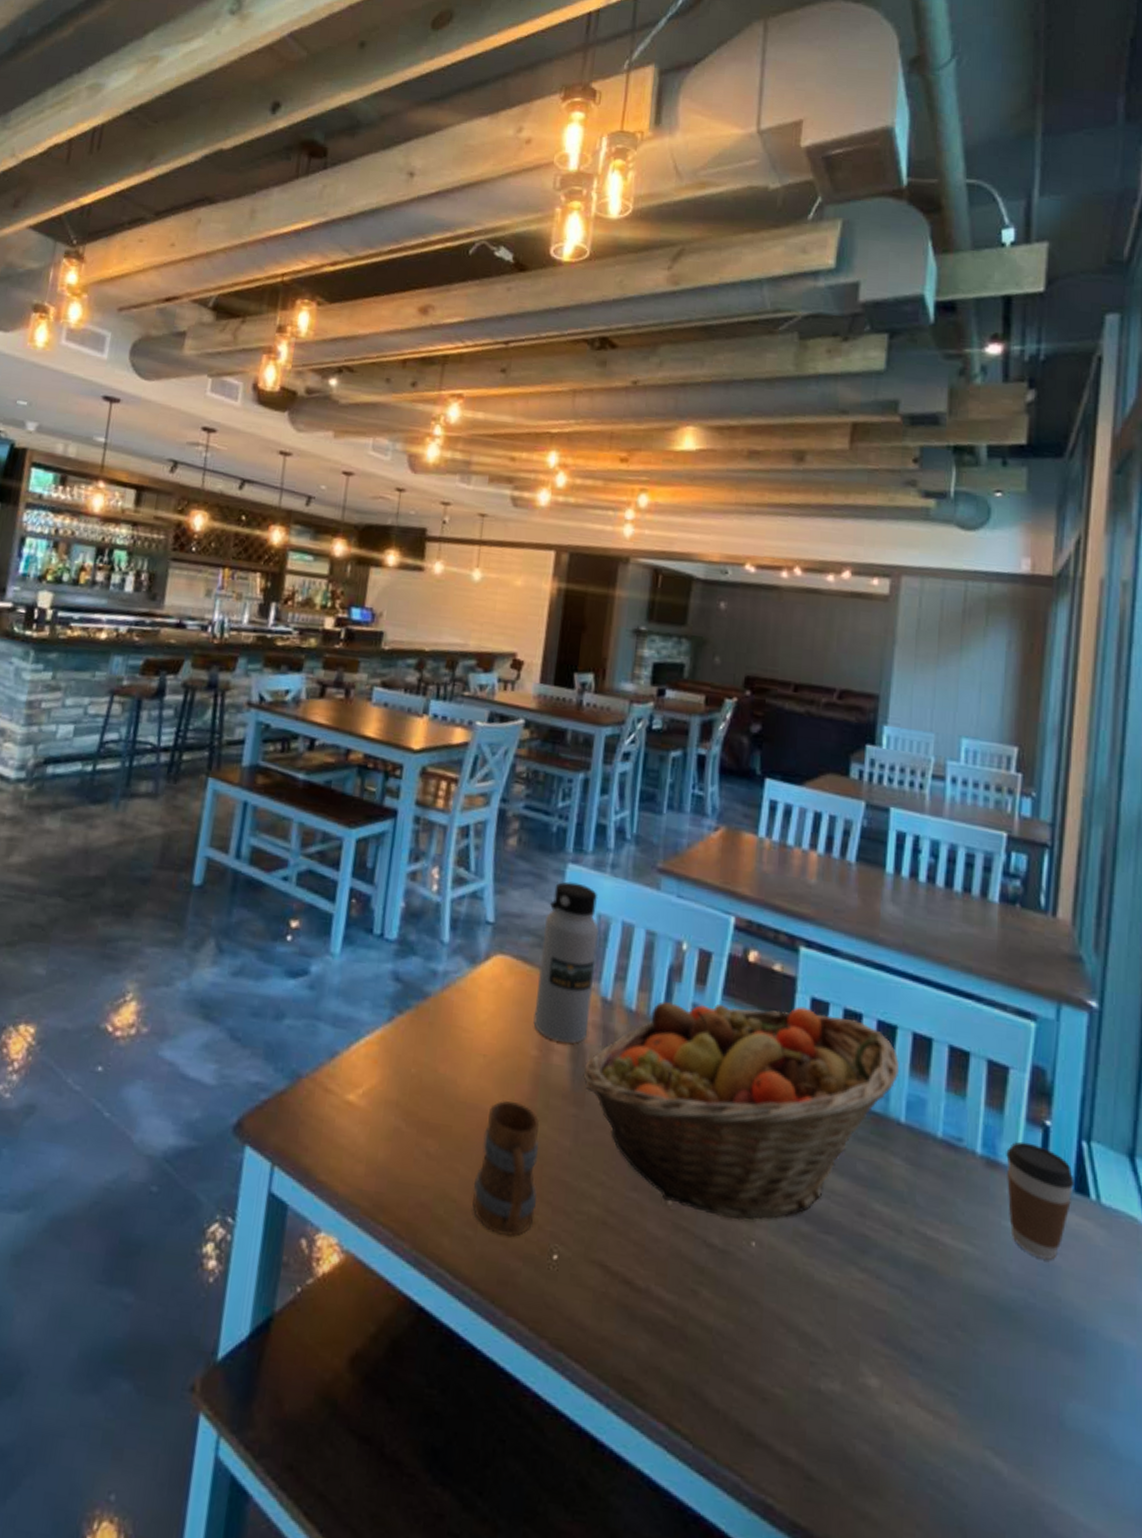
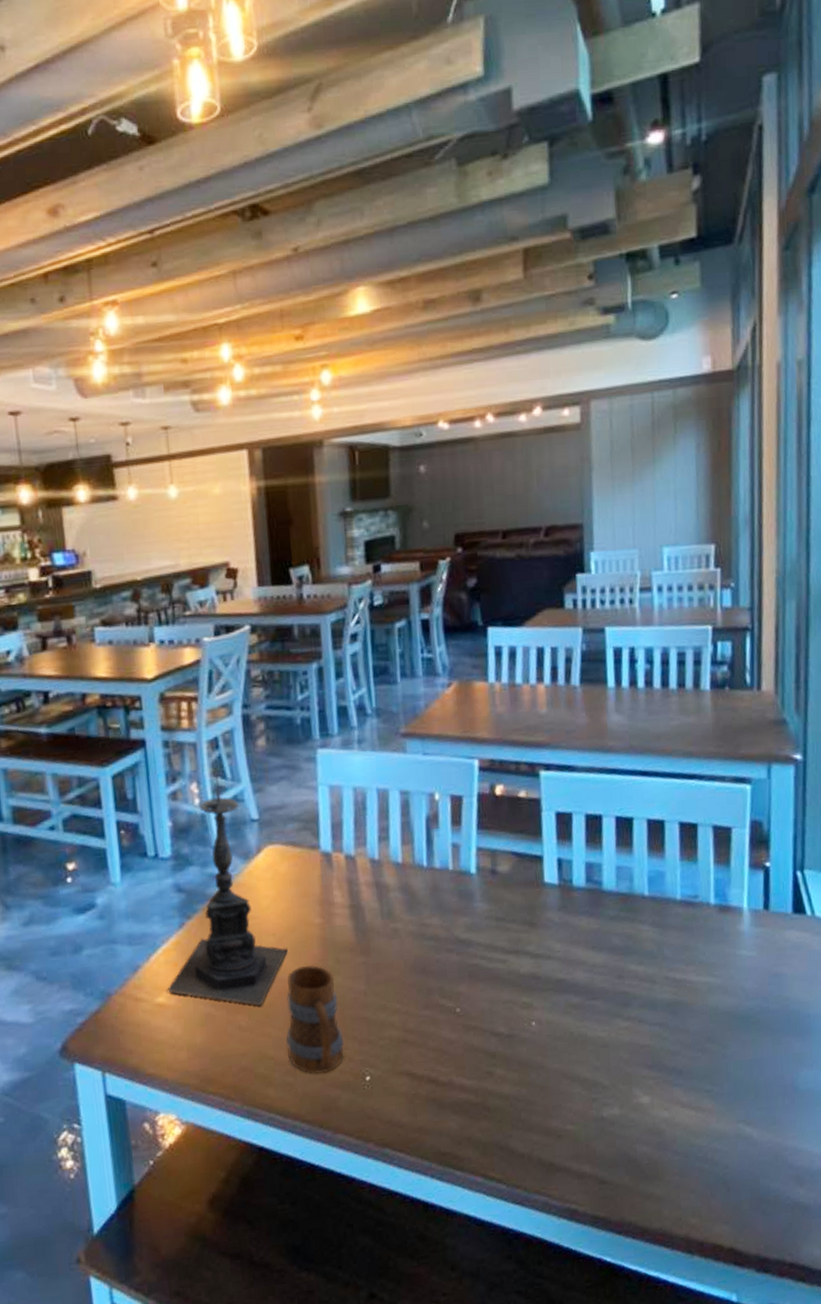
candle holder: none [360,864,496,1135] -> present [167,774,288,1007]
water bottle: present [533,881,599,1044] -> none [306,764,362,906]
fruit basket: present [583,1000,899,1221] -> none [365,822,639,1010]
coffee cup: present [1006,1141,1074,1260] -> none [735,884,793,972]

